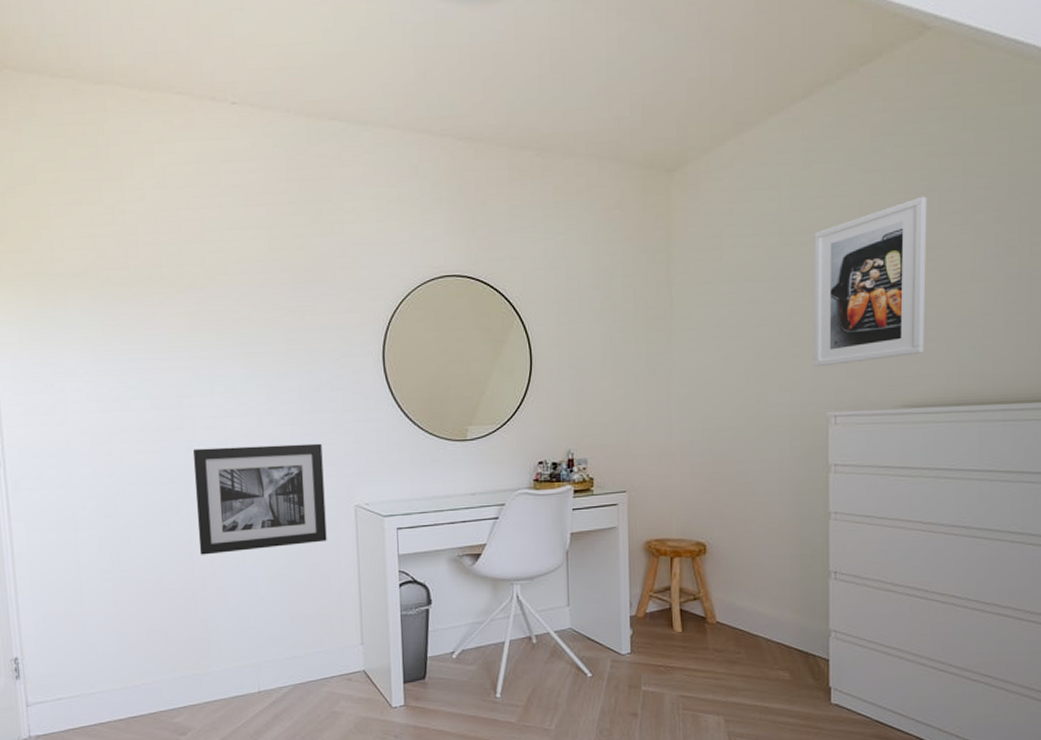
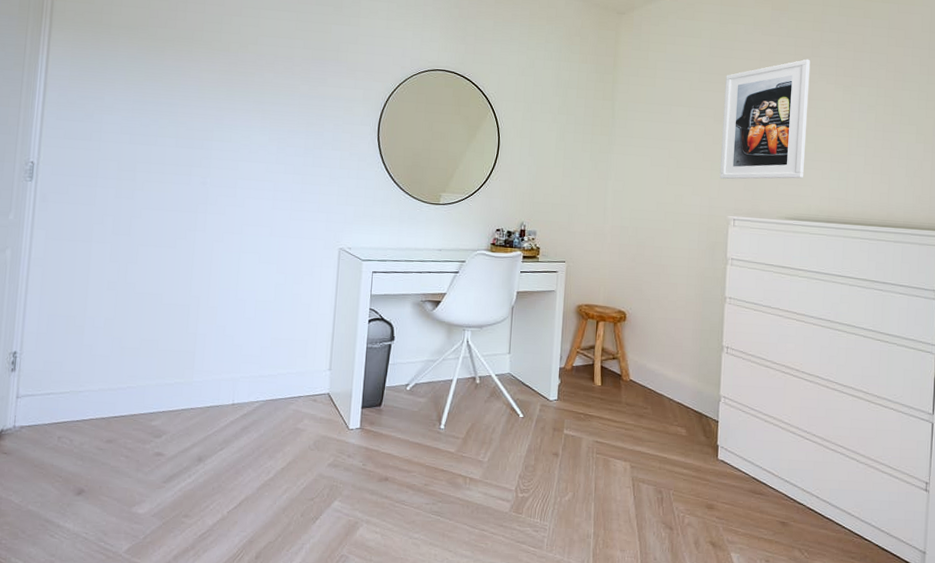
wall art: present [193,443,327,555] -> none [198,184,318,277]

